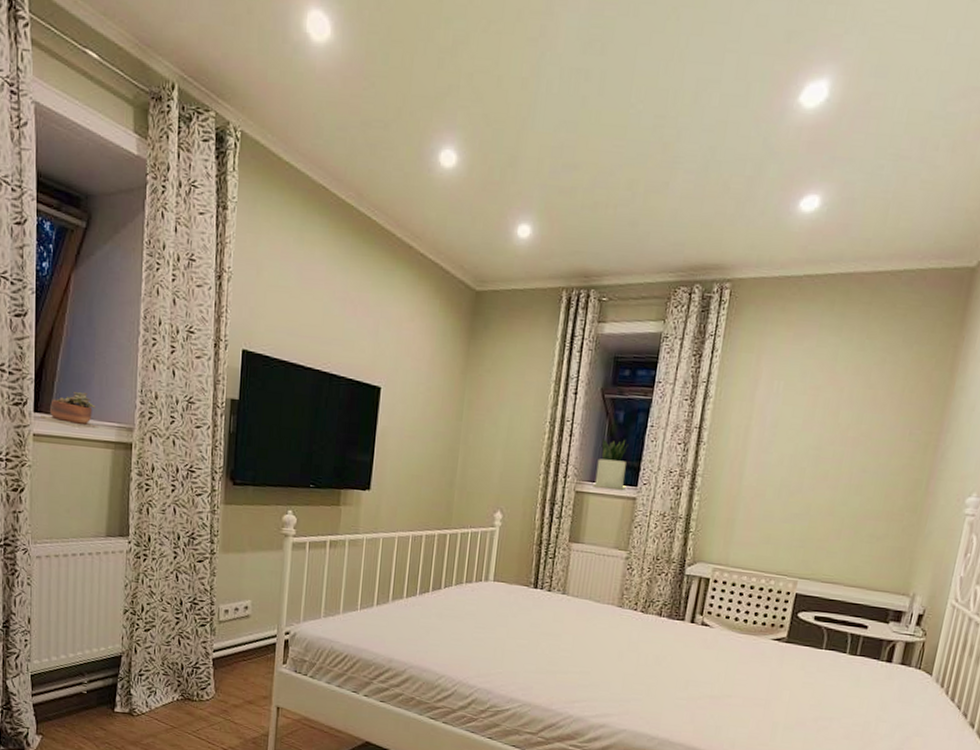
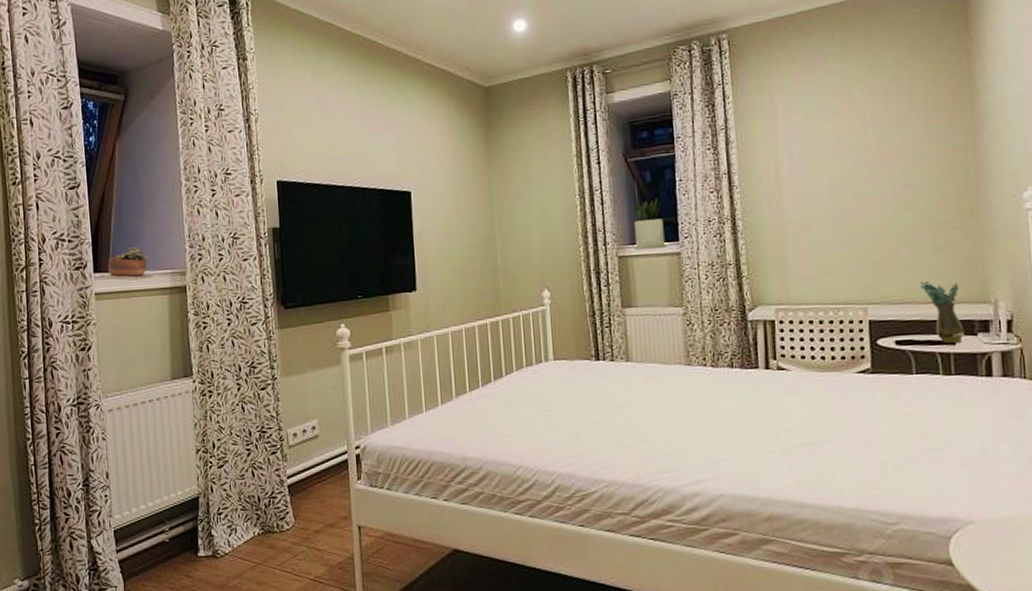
vase: none [850,565,885,627] -> present [921,281,965,343]

